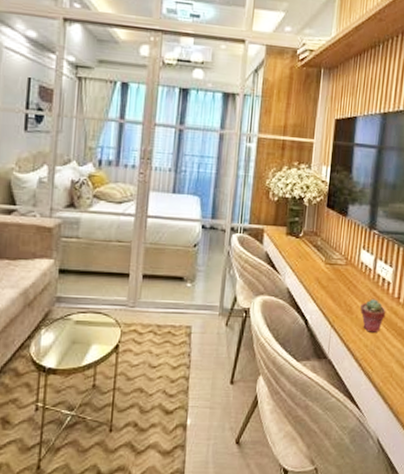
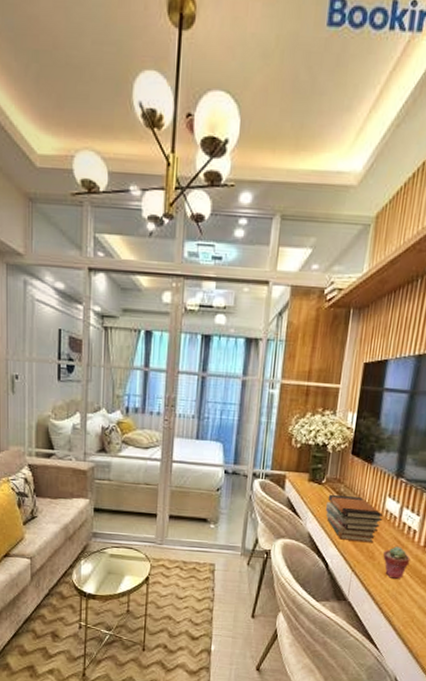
book stack: none [303,247,359,297] -> present [325,494,384,543]

